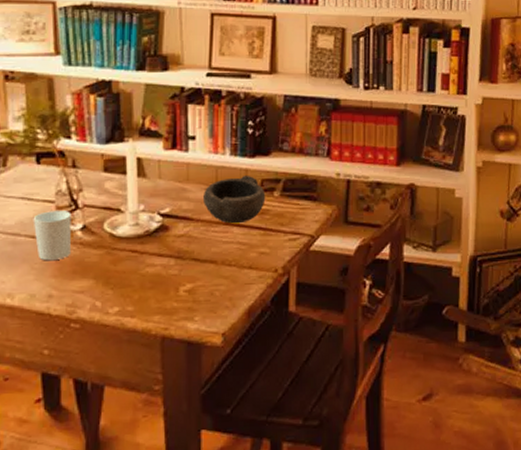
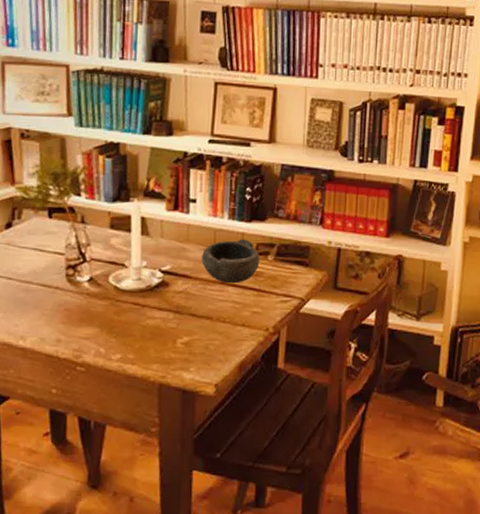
cup: present [33,209,71,261] -> none [44,261,80,309]

